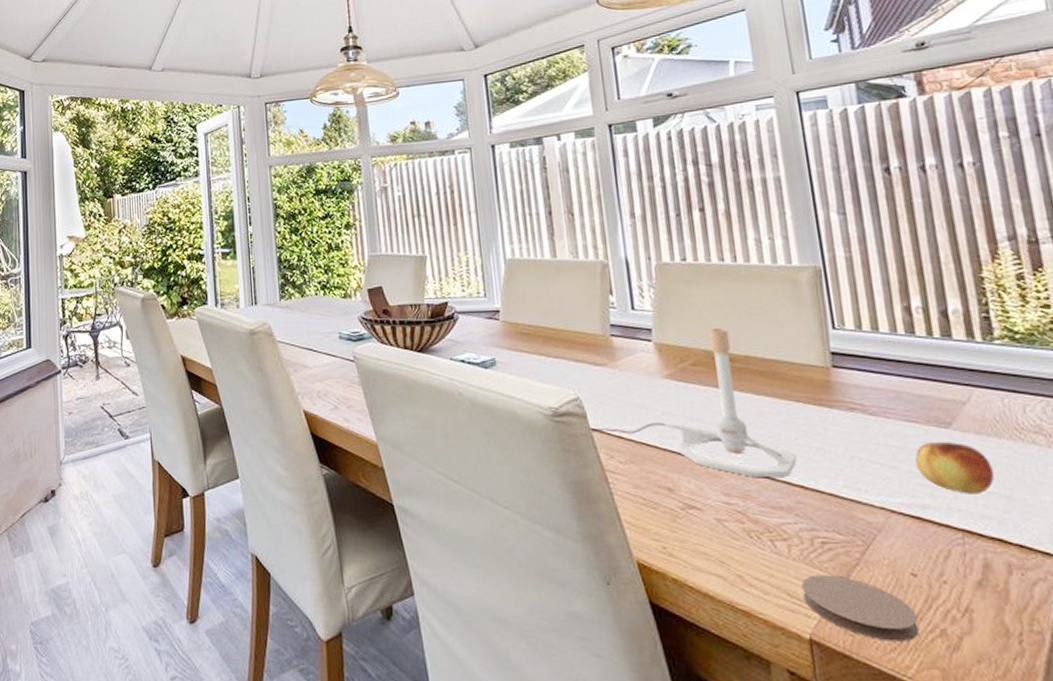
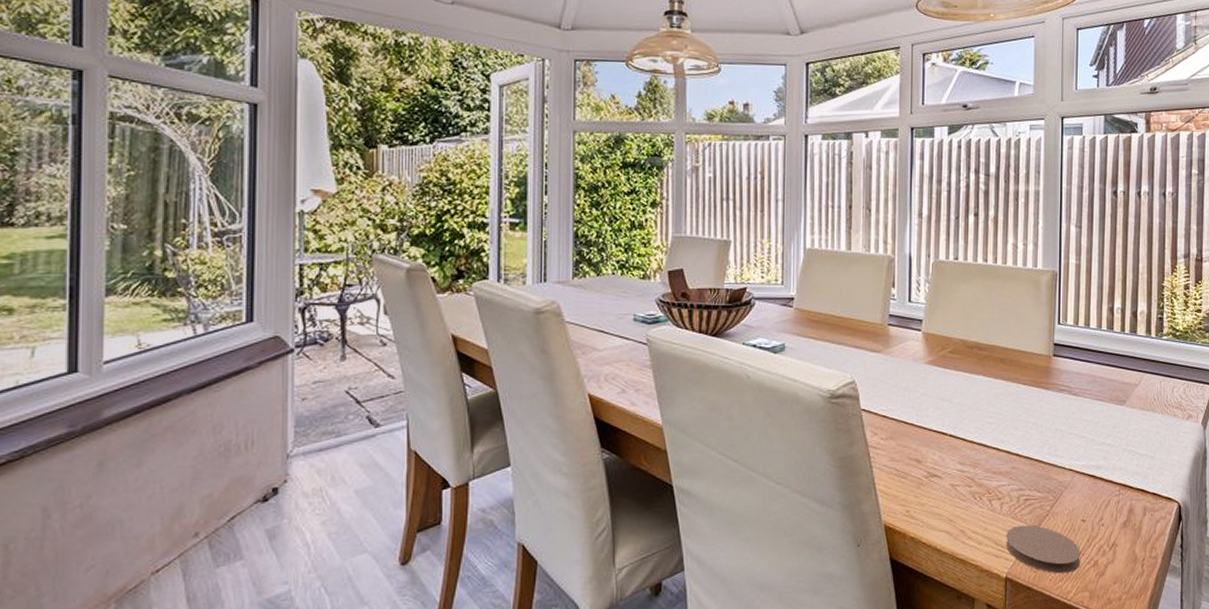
lamp base: present [588,327,796,477] -> none [859,320,1017,448]
fruit: present [914,441,995,494] -> none [1097,415,1146,456]

